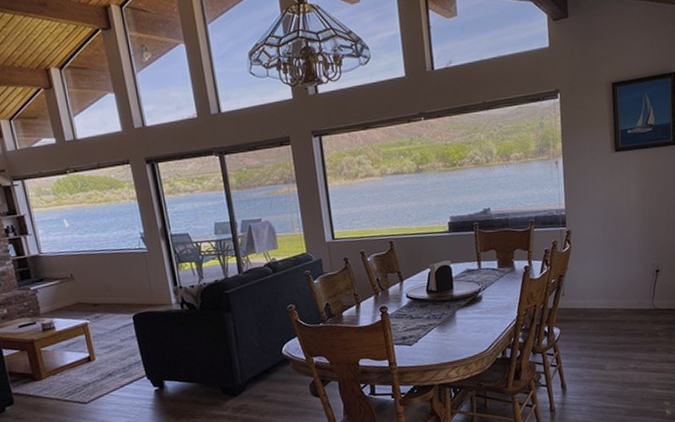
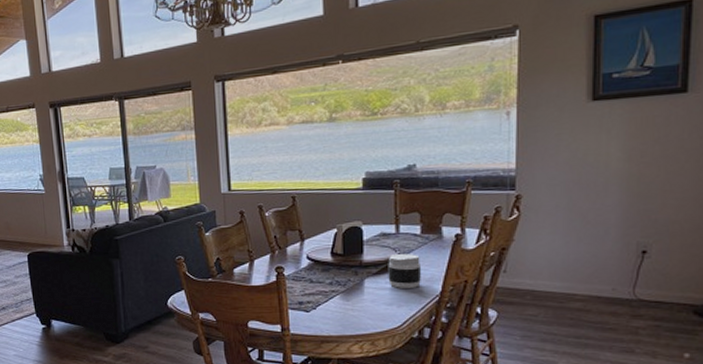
jar: none [474,286,501,317] -> present [388,254,422,288]

